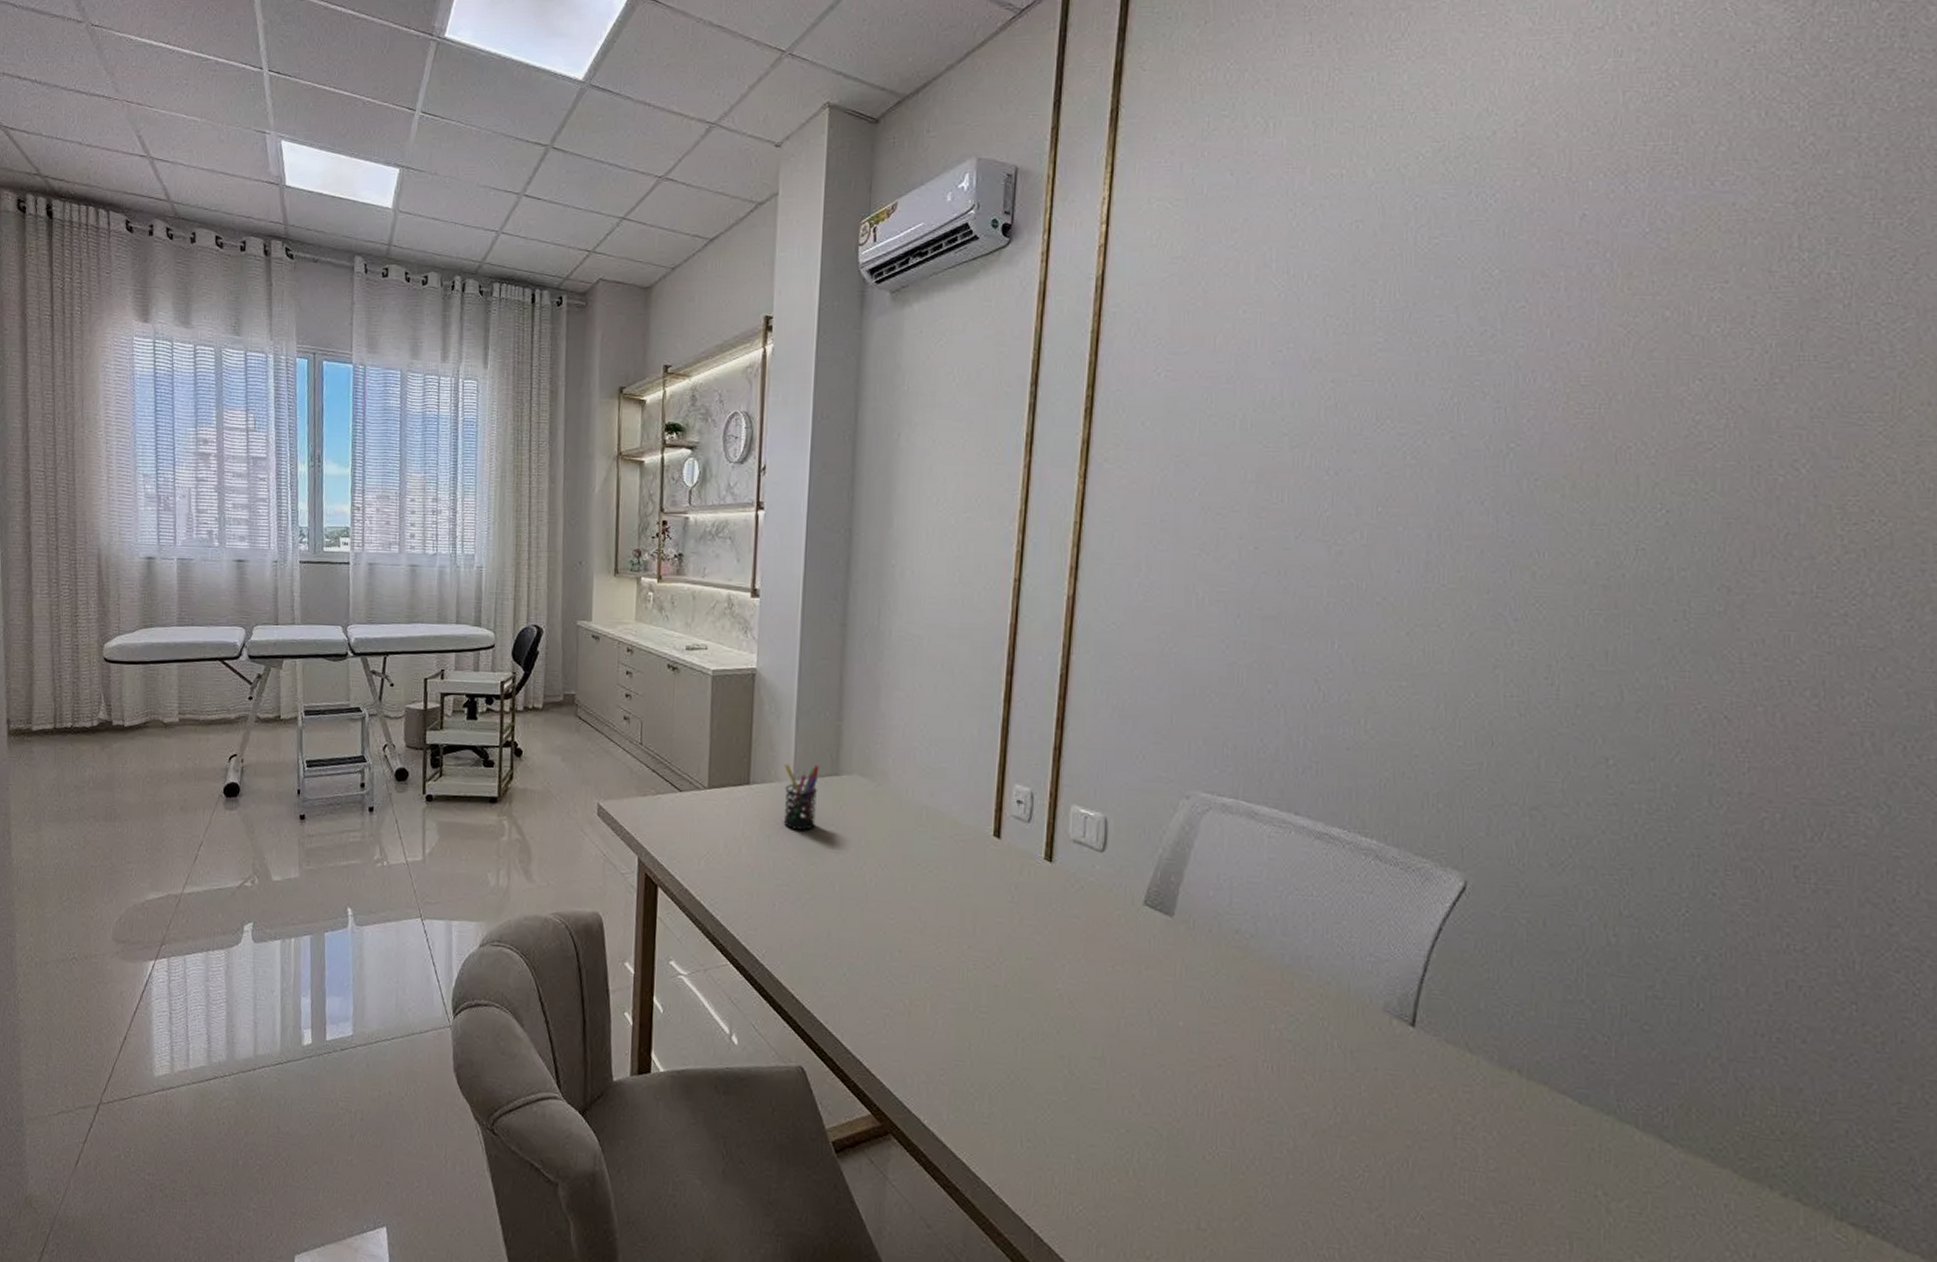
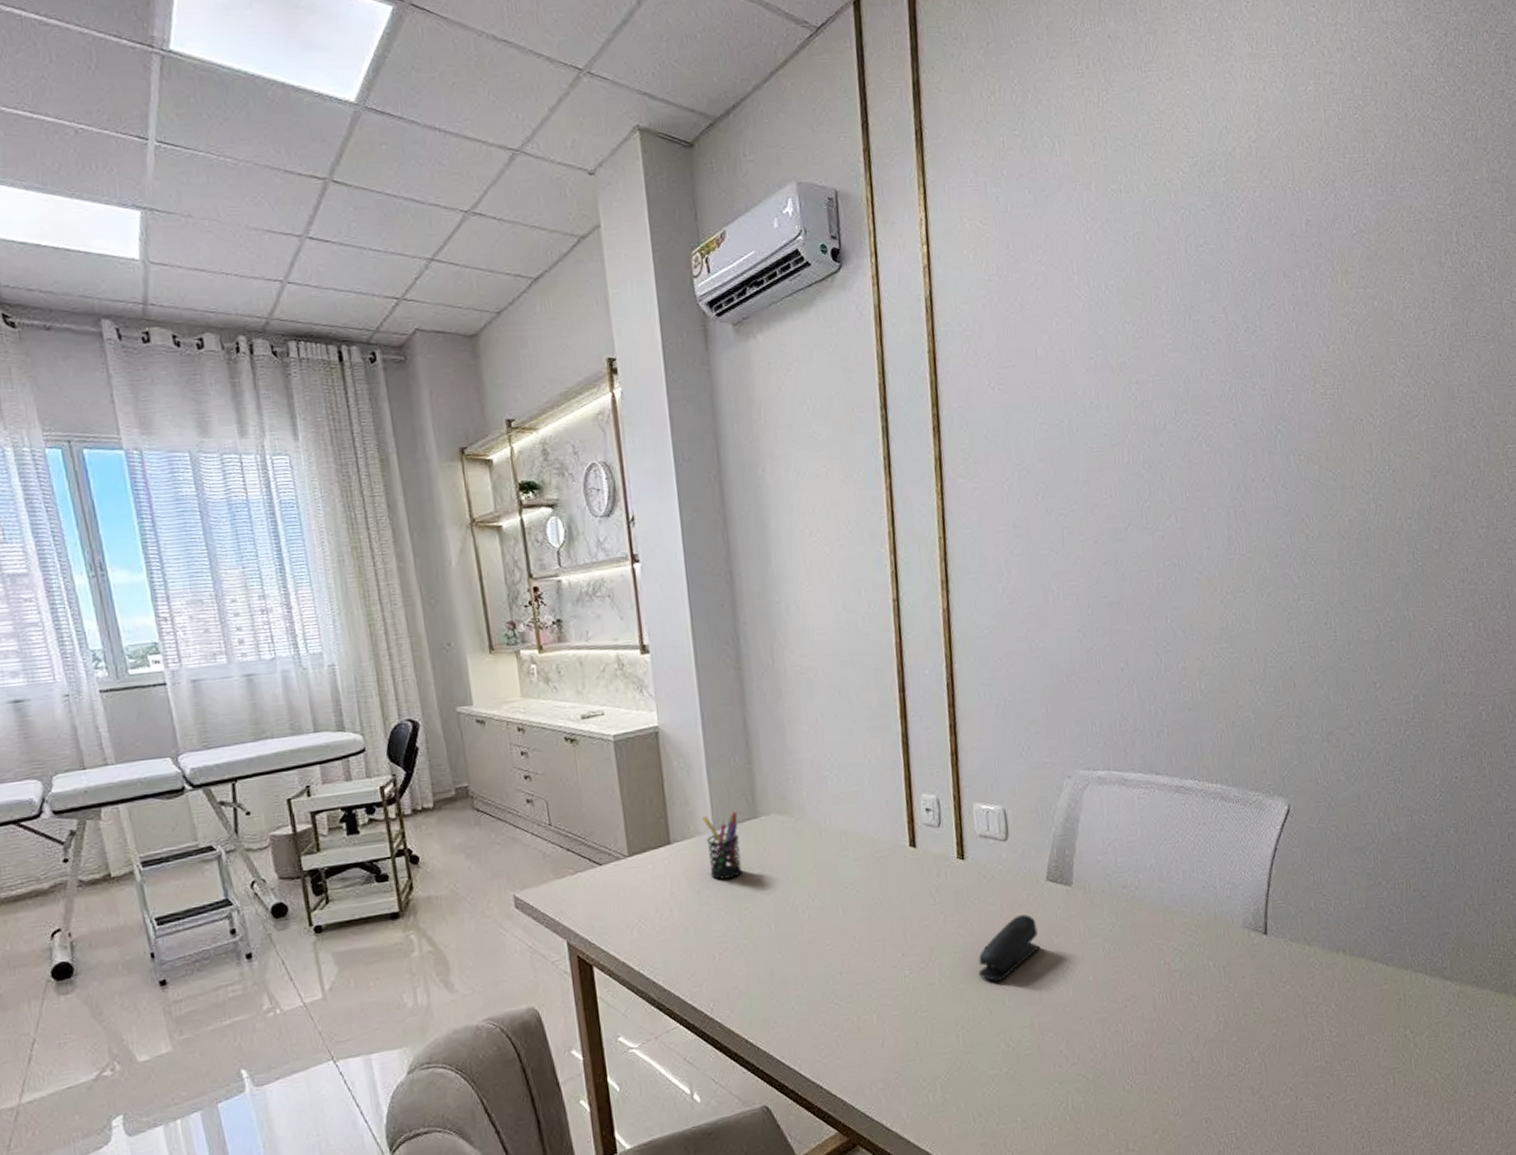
stapler: none [1050,935,1126,1001] -> present [978,914,1040,981]

